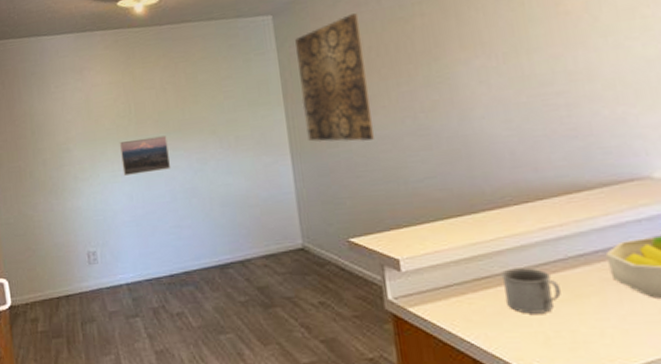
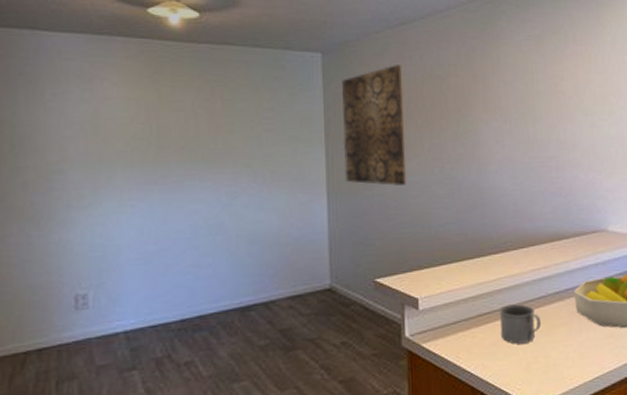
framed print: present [119,135,171,176] -> none [132,164,195,206]

